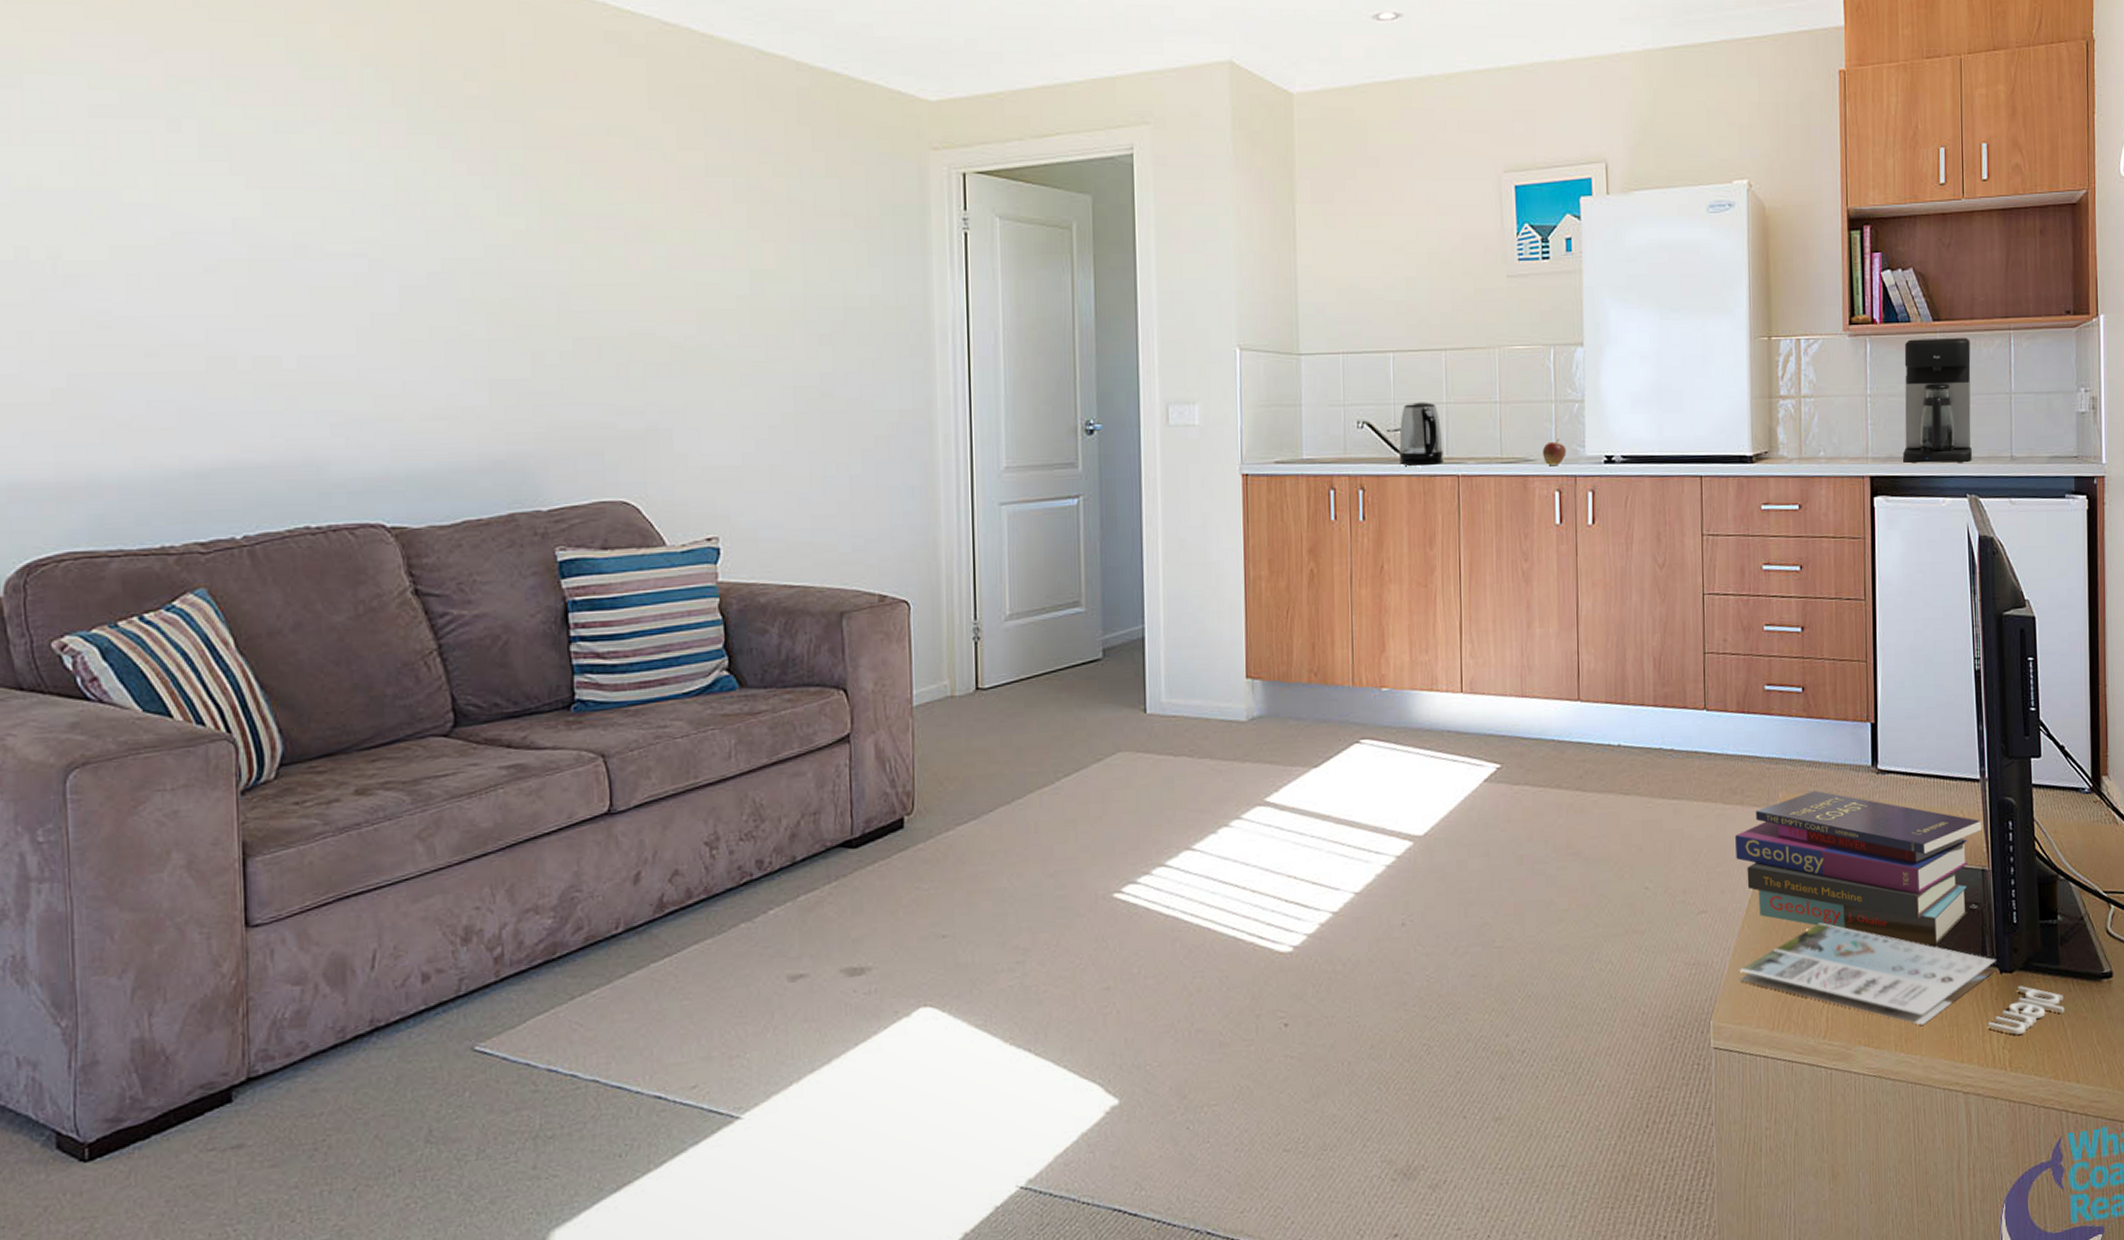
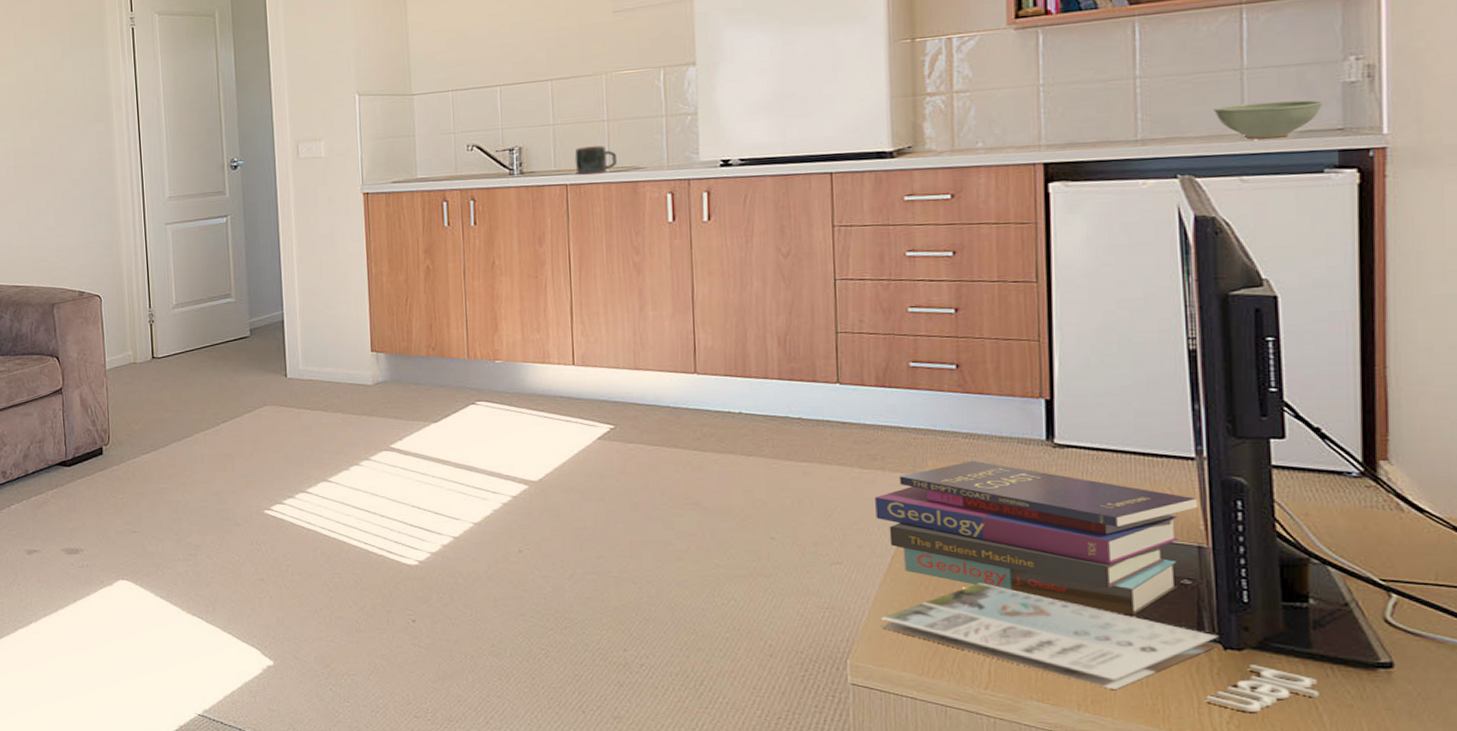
kettle: present [1399,402,1443,467] -> none [507,125,551,180]
mug: none [1467,431,1509,466] -> present [574,145,618,176]
fruit: present [1542,438,1567,467] -> none [652,147,679,173]
coffee maker: present [1903,337,1972,464] -> none [1088,17,1185,148]
bowl: none [1992,426,2065,464] -> present [1214,100,1324,140]

